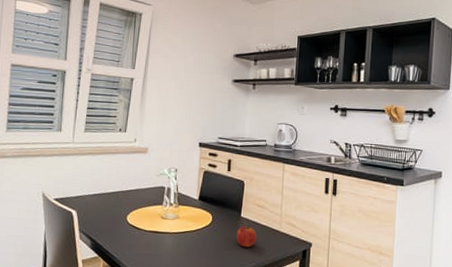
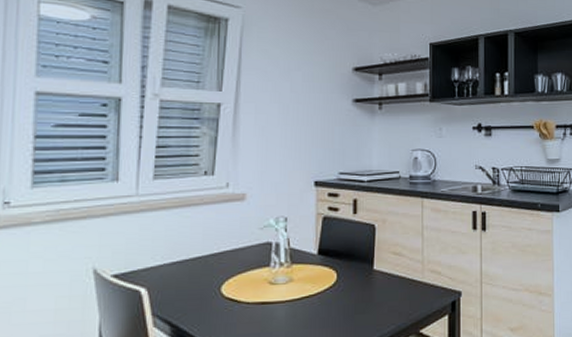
fruit: present [237,225,257,248] -> none [370,279,394,308]

